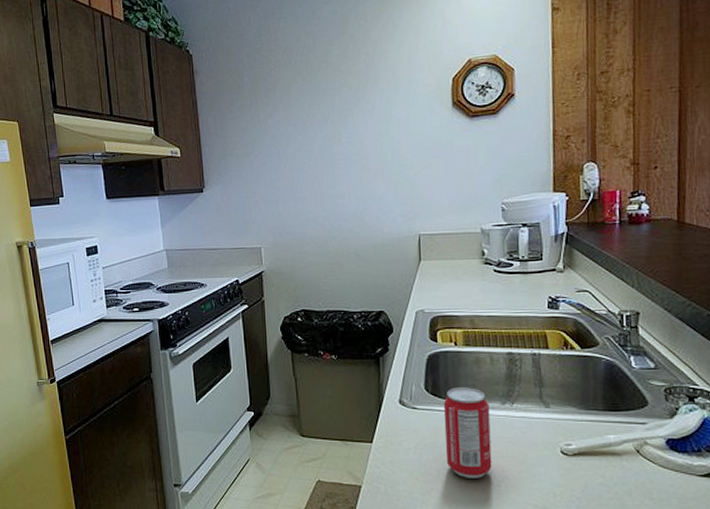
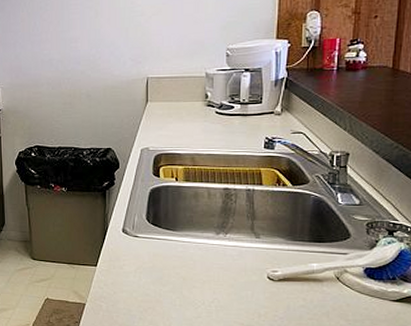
beverage can: present [443,387,492,478] -> none [163,219,205,299]

